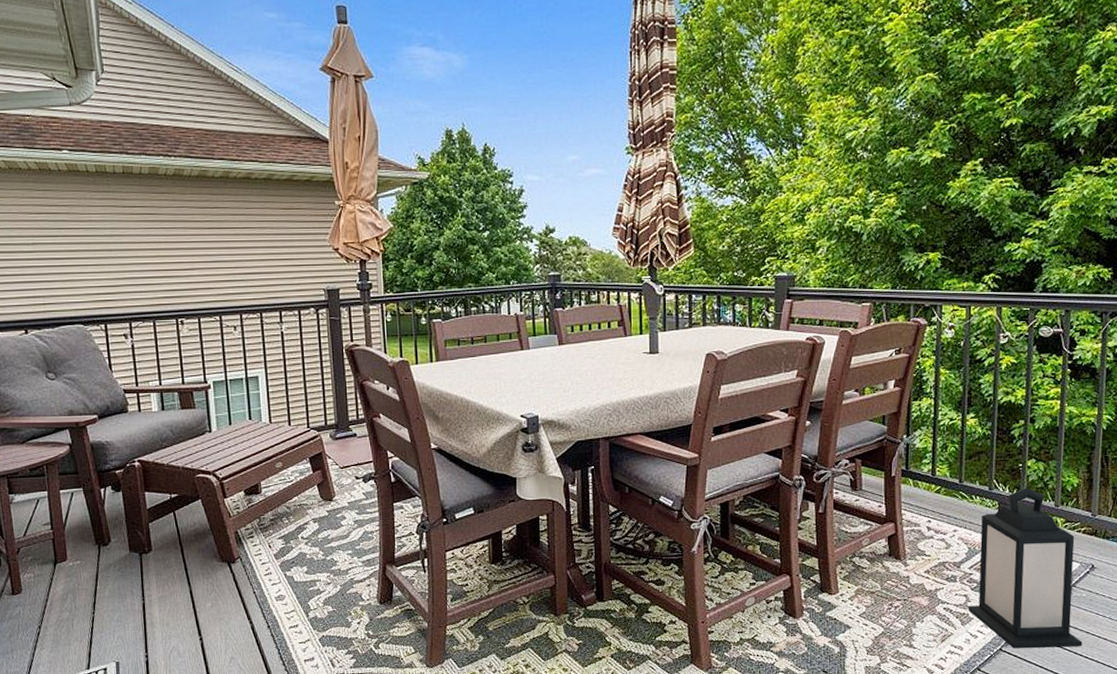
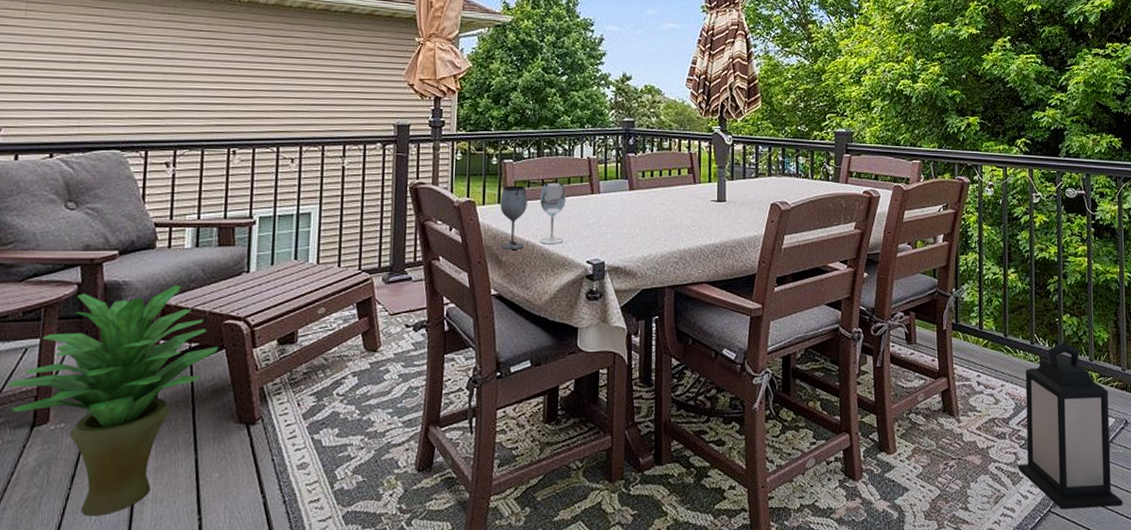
potted plant: none [30,444,195,635] -> present [9,285,219,517]
wineglass: none [432,340,496,407] -> present [500,182,566,251]

